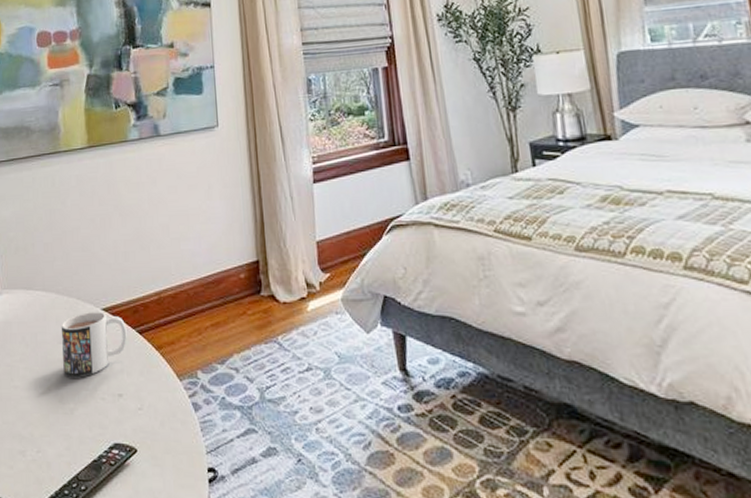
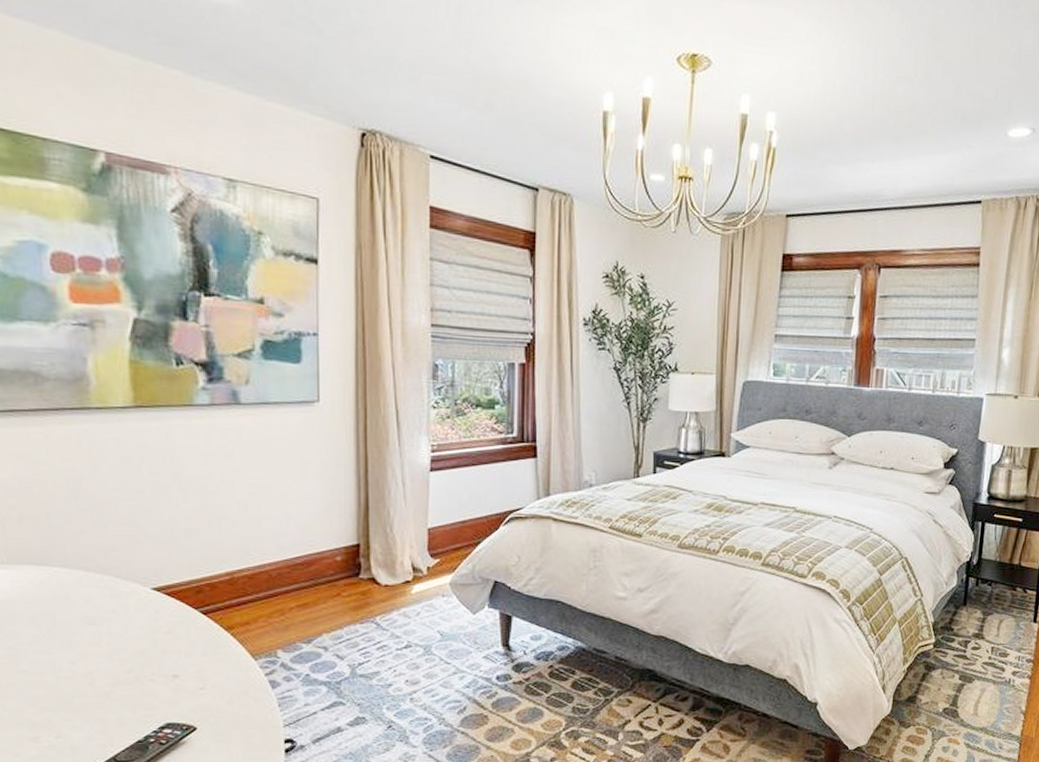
mug: present [61,312,127,378] -> none [91,592,187,660]

